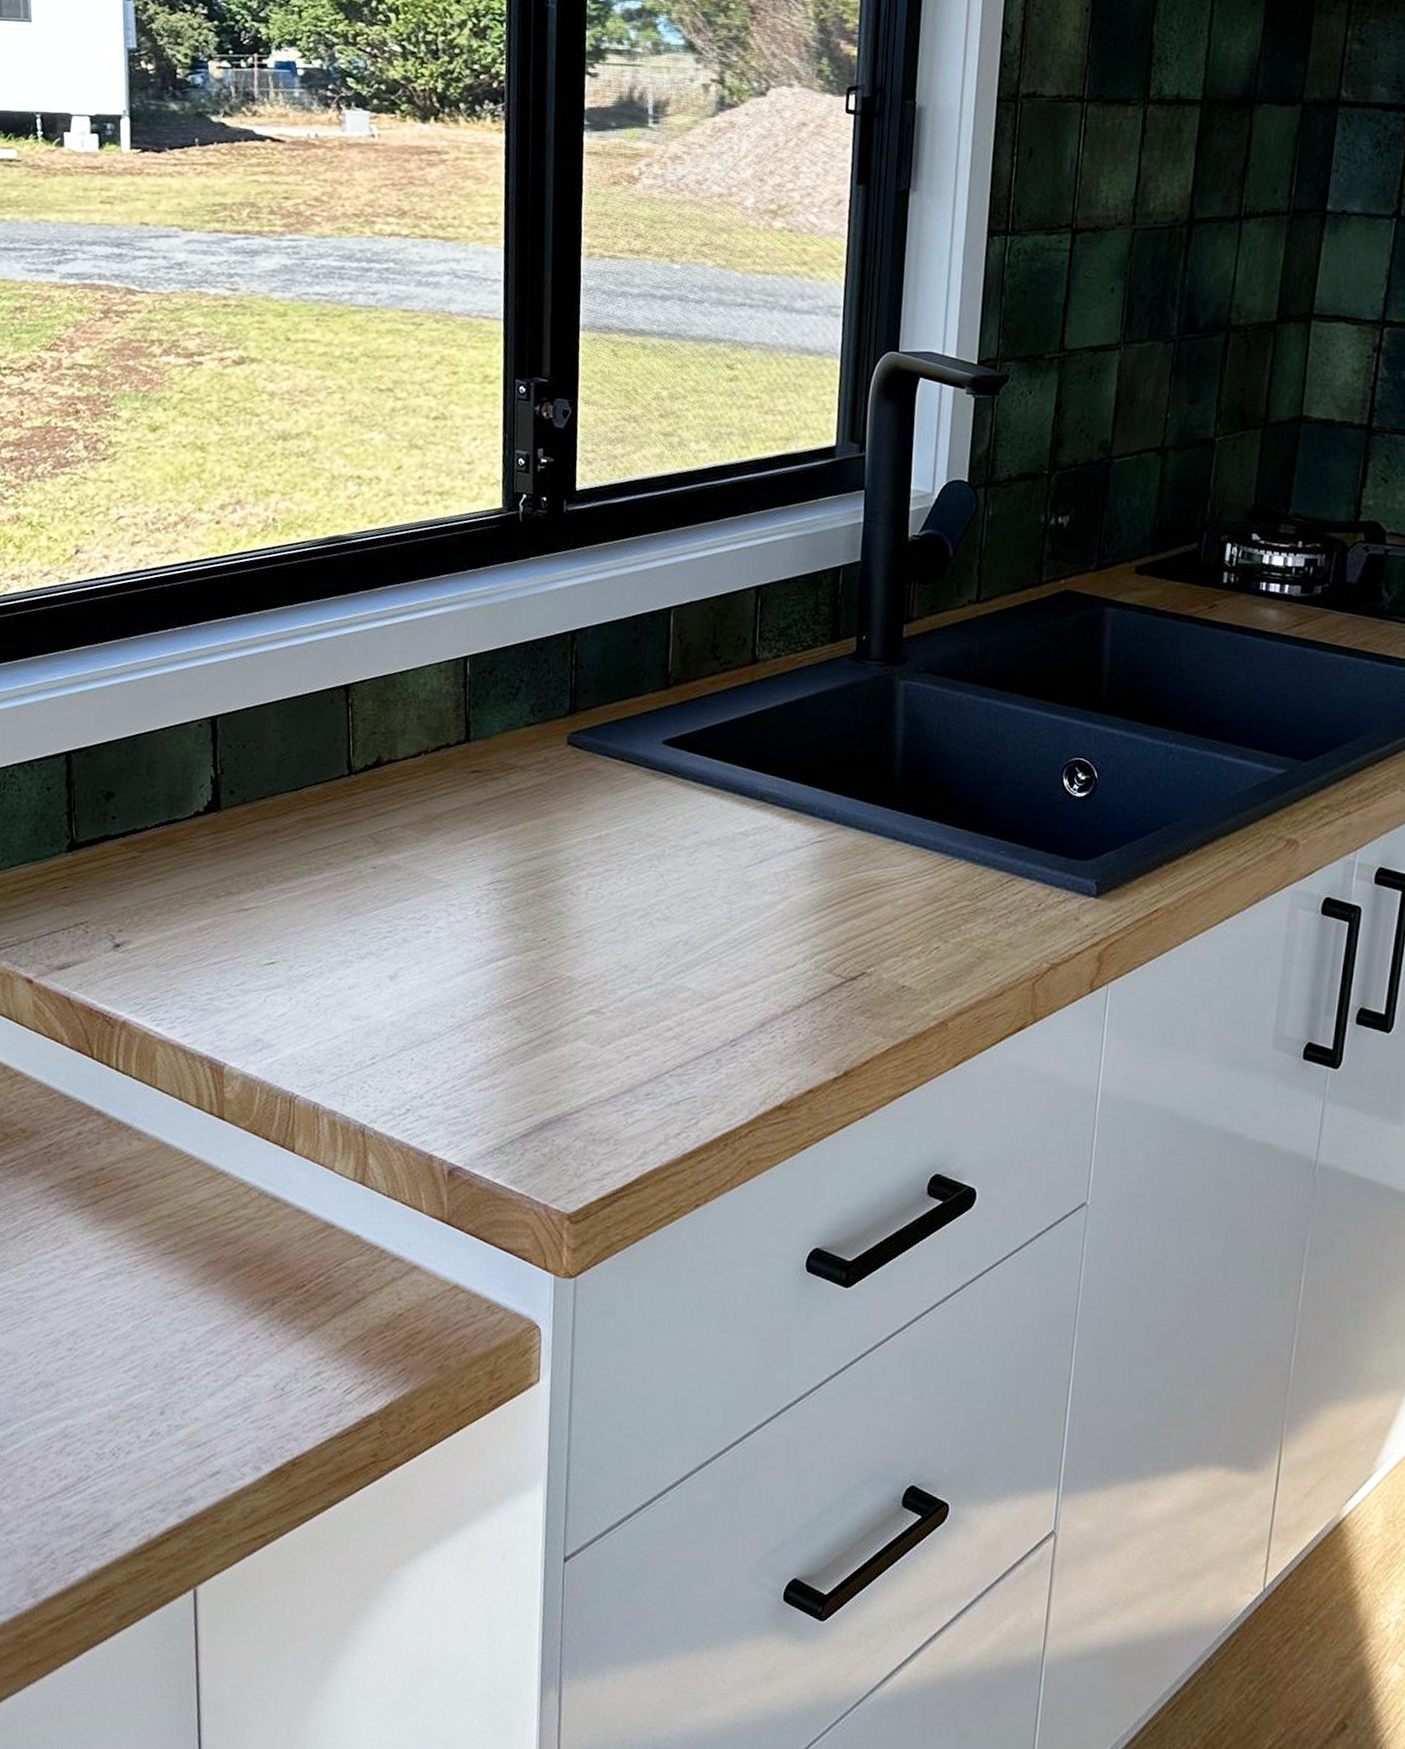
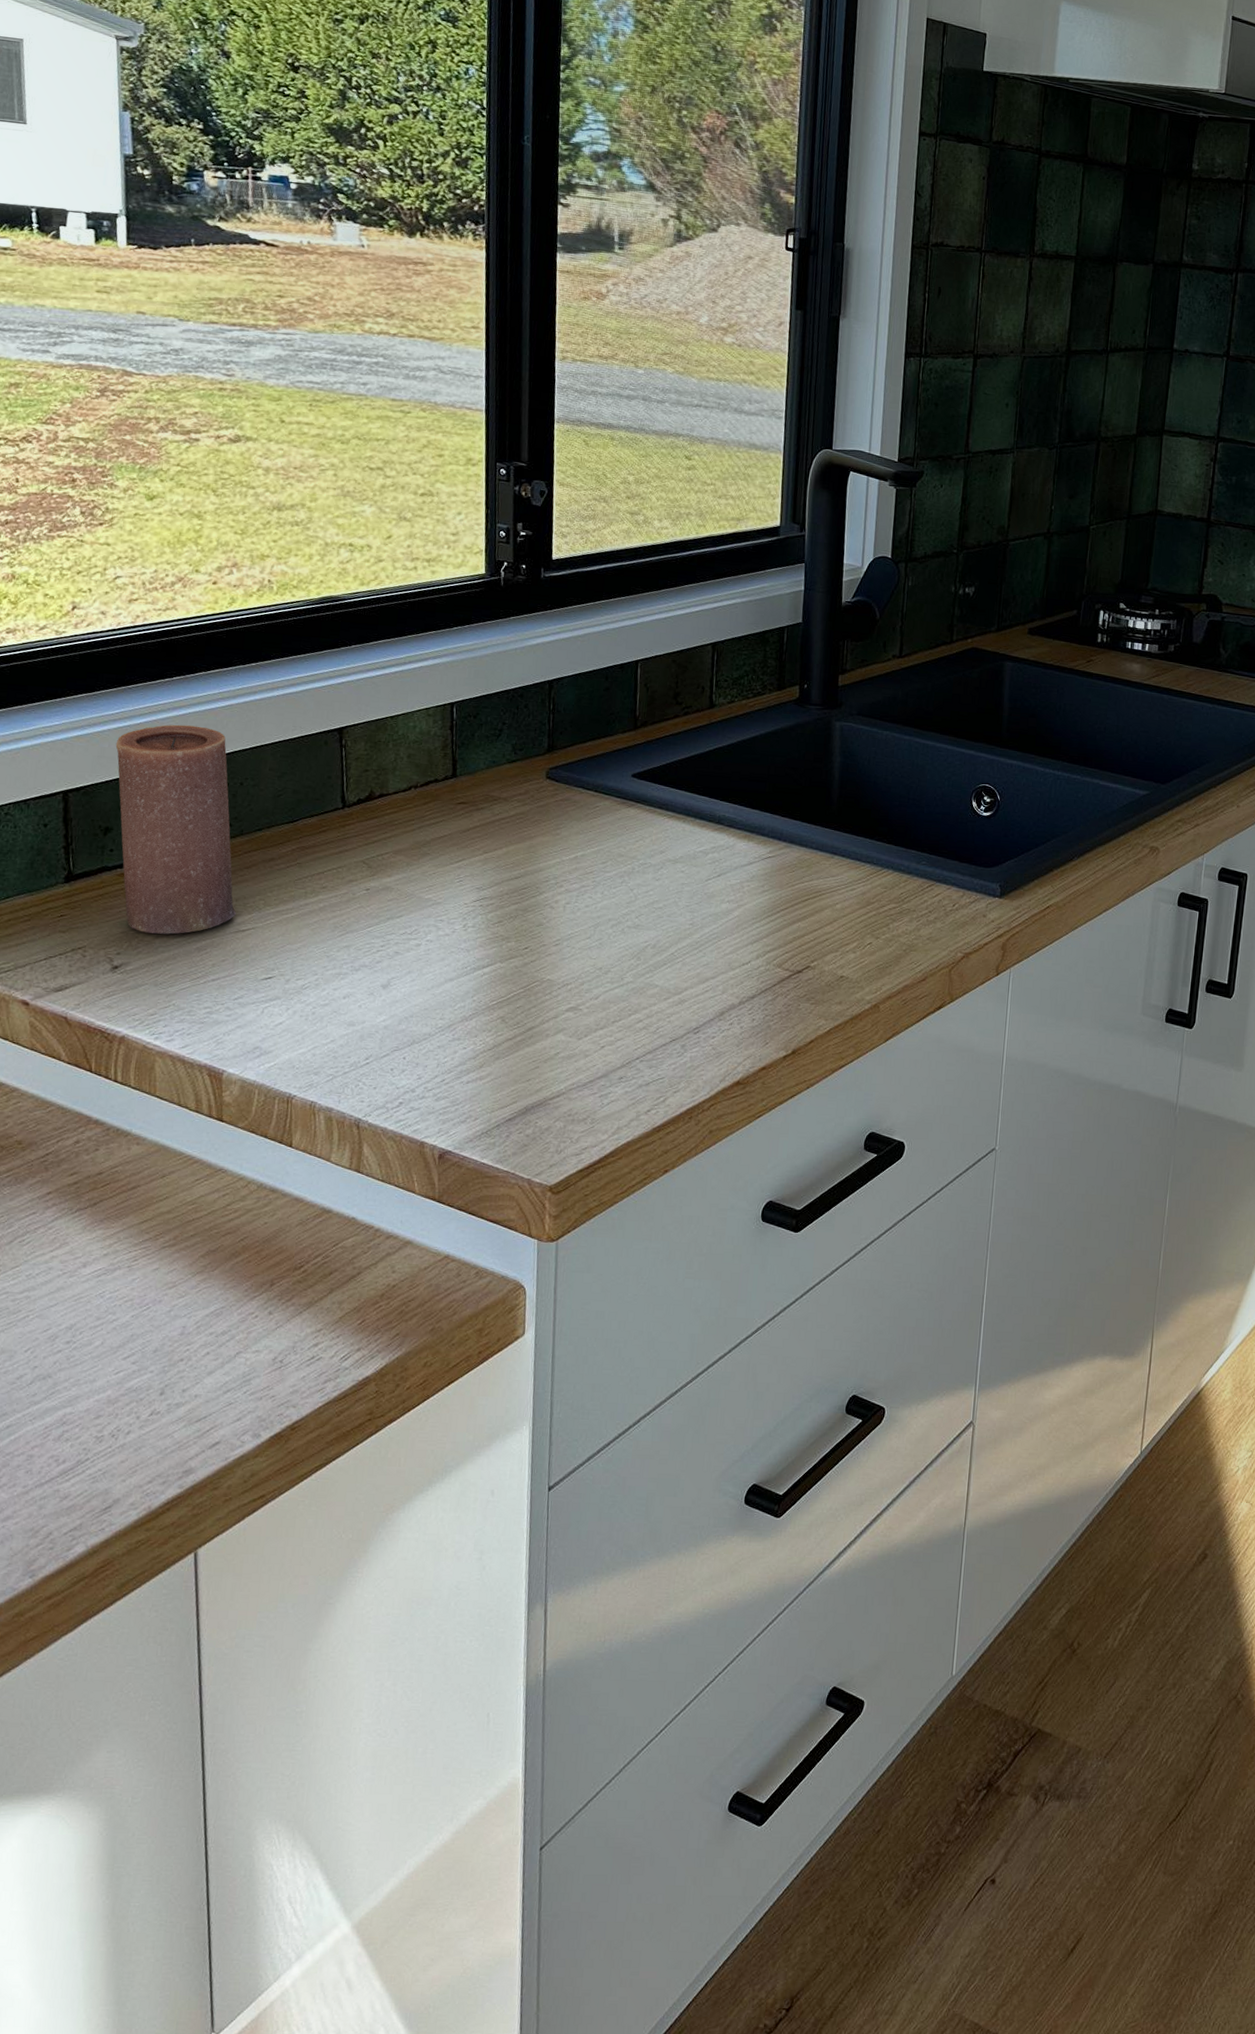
candle: none [118,679,238,912] -> present [115,724,236,935]

